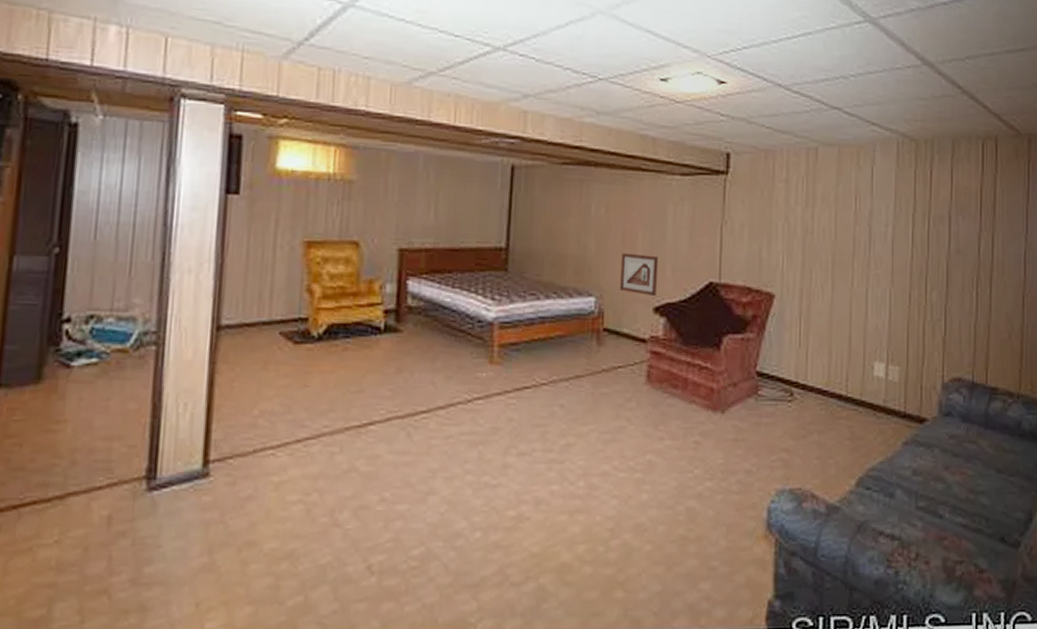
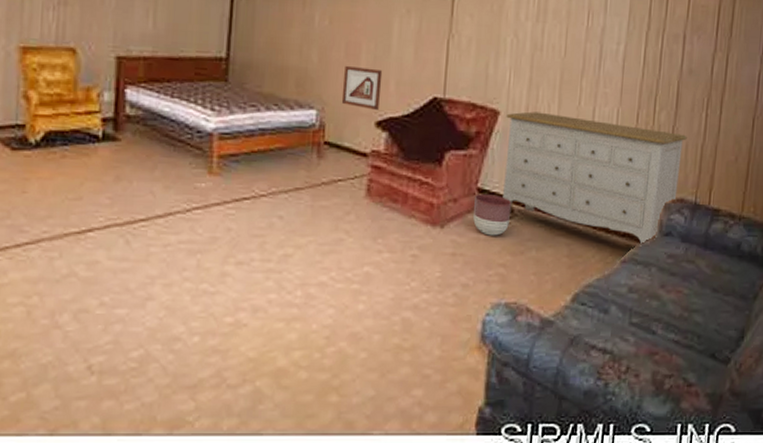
planter: none [754,377,791,420] -> present [473,194,512,236]
dresser: none [781,294,960,427] -> present [503,111,687,246]

